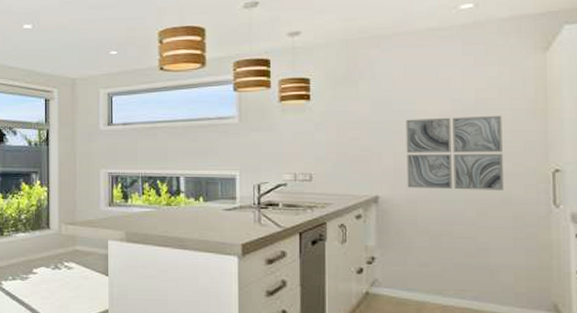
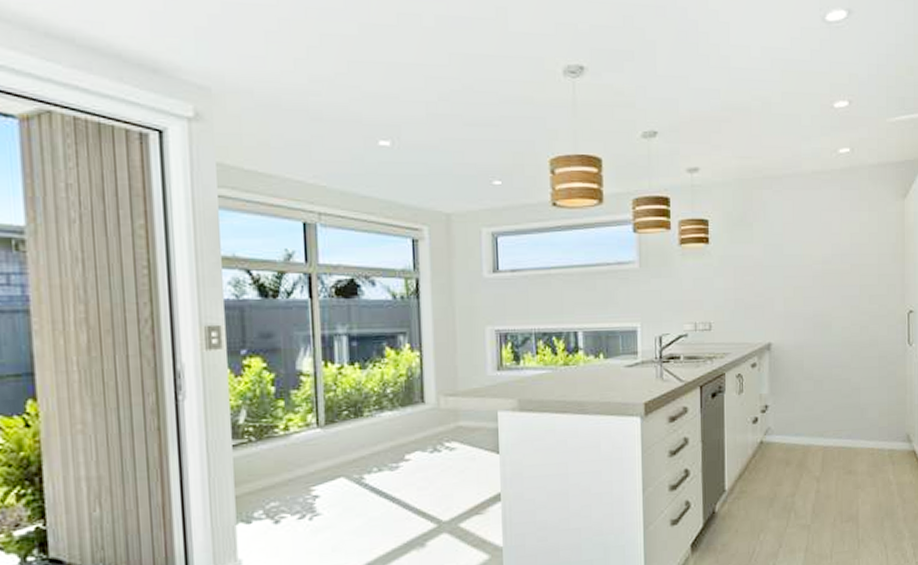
wall art: present [406,115,503,190] -> none [794,260,871,334]

